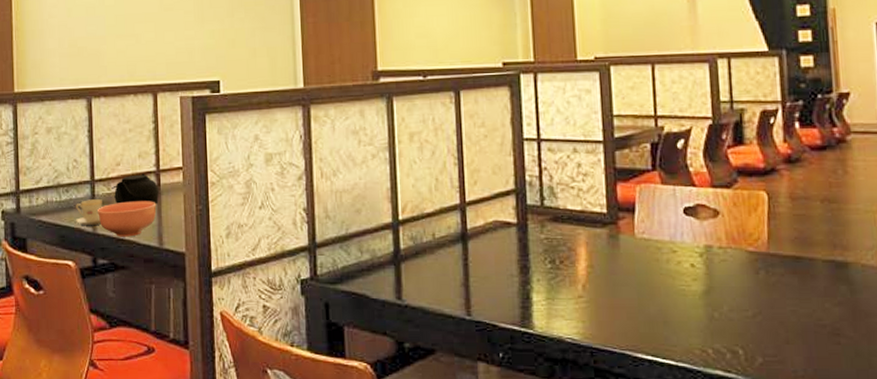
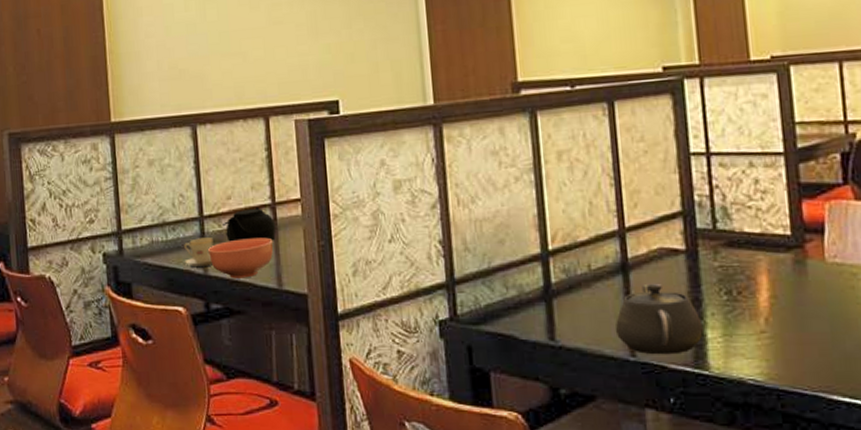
teapot: none [455,251,530,315] -> present [616,283,703,355]

